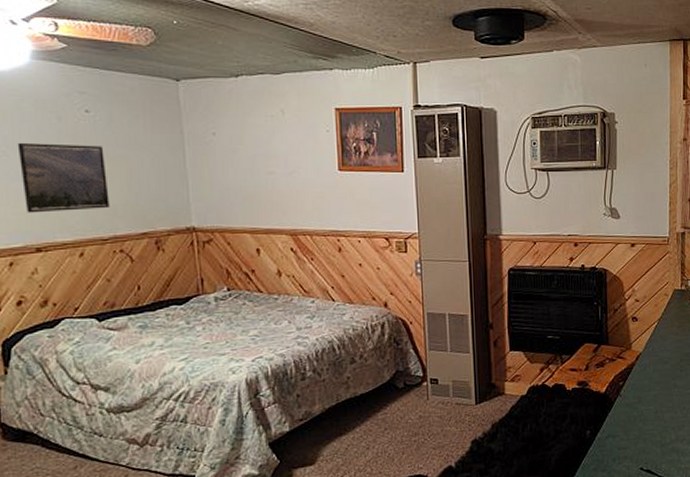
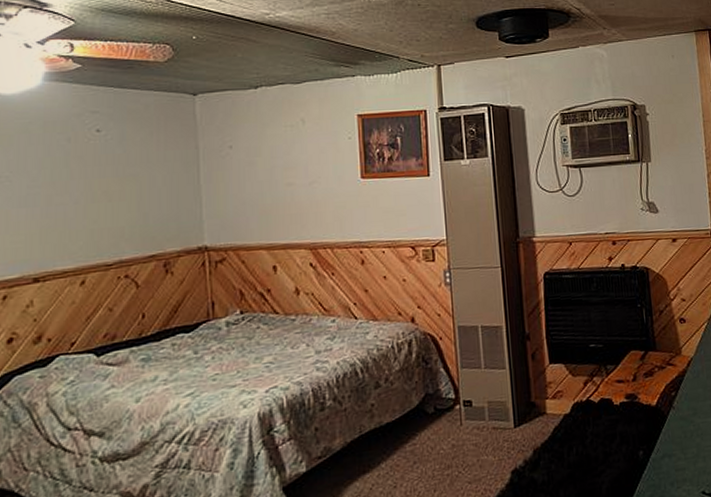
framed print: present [17,142,110,213] -> none [21,165,117,241]

